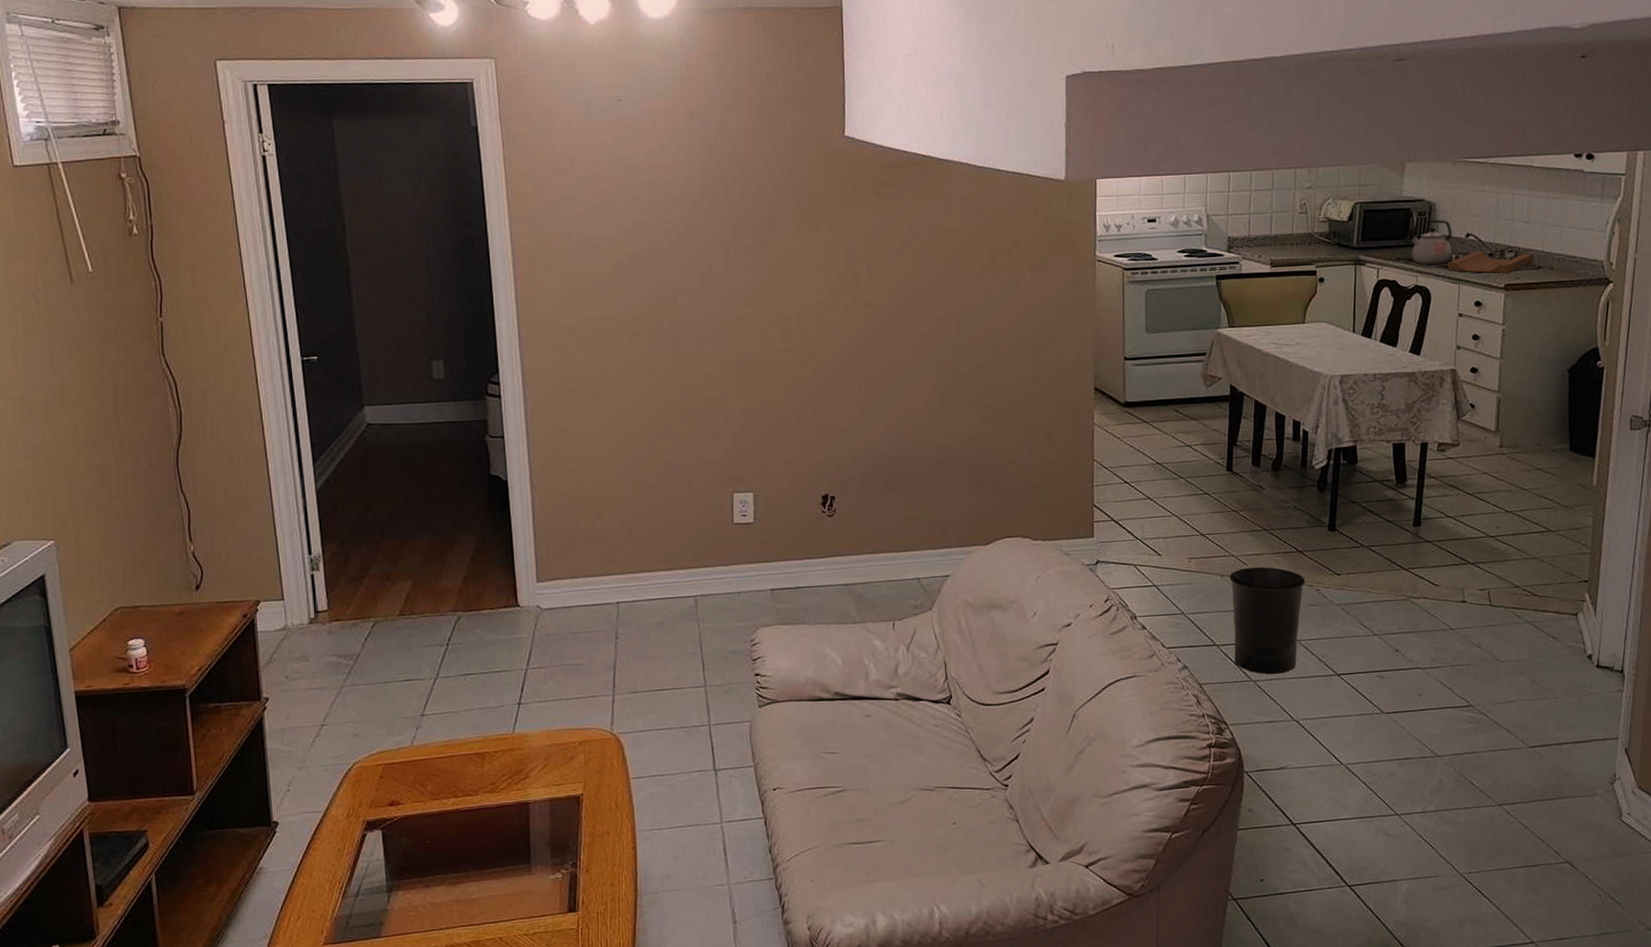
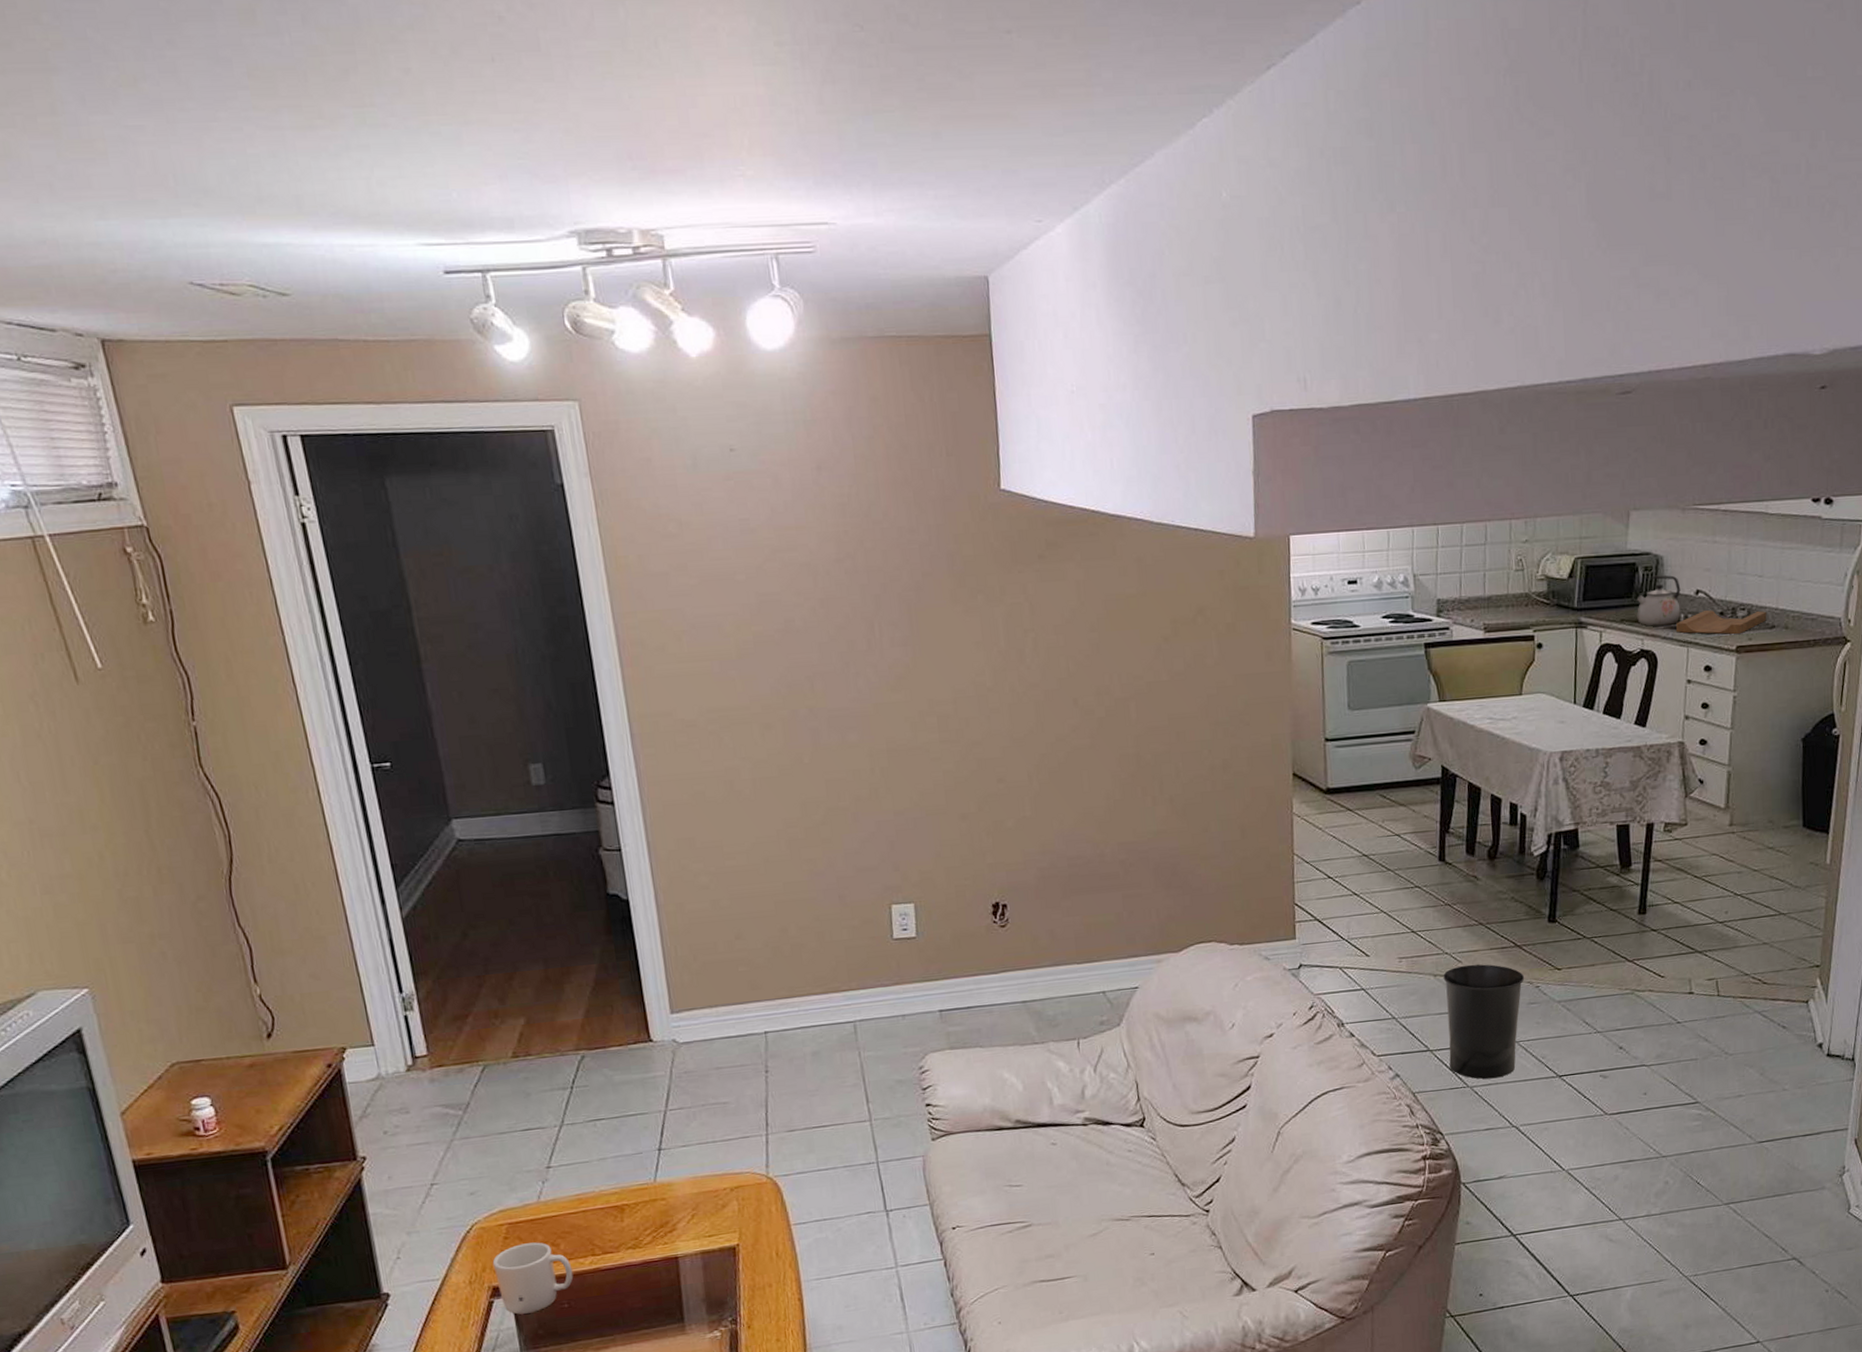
mug: none [368,782,437,847] -> present [492,1242,574,1314]

